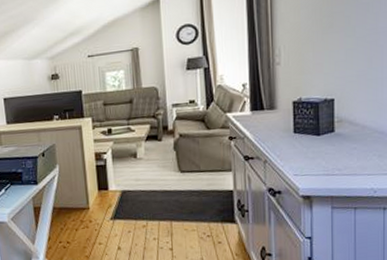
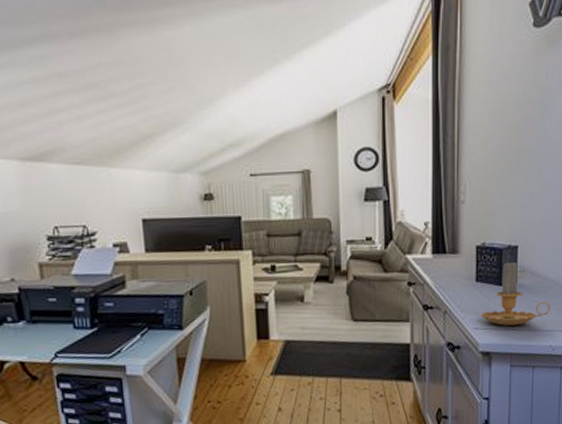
candle: none [300,111,370,172] -> present [481,259,550,326]

